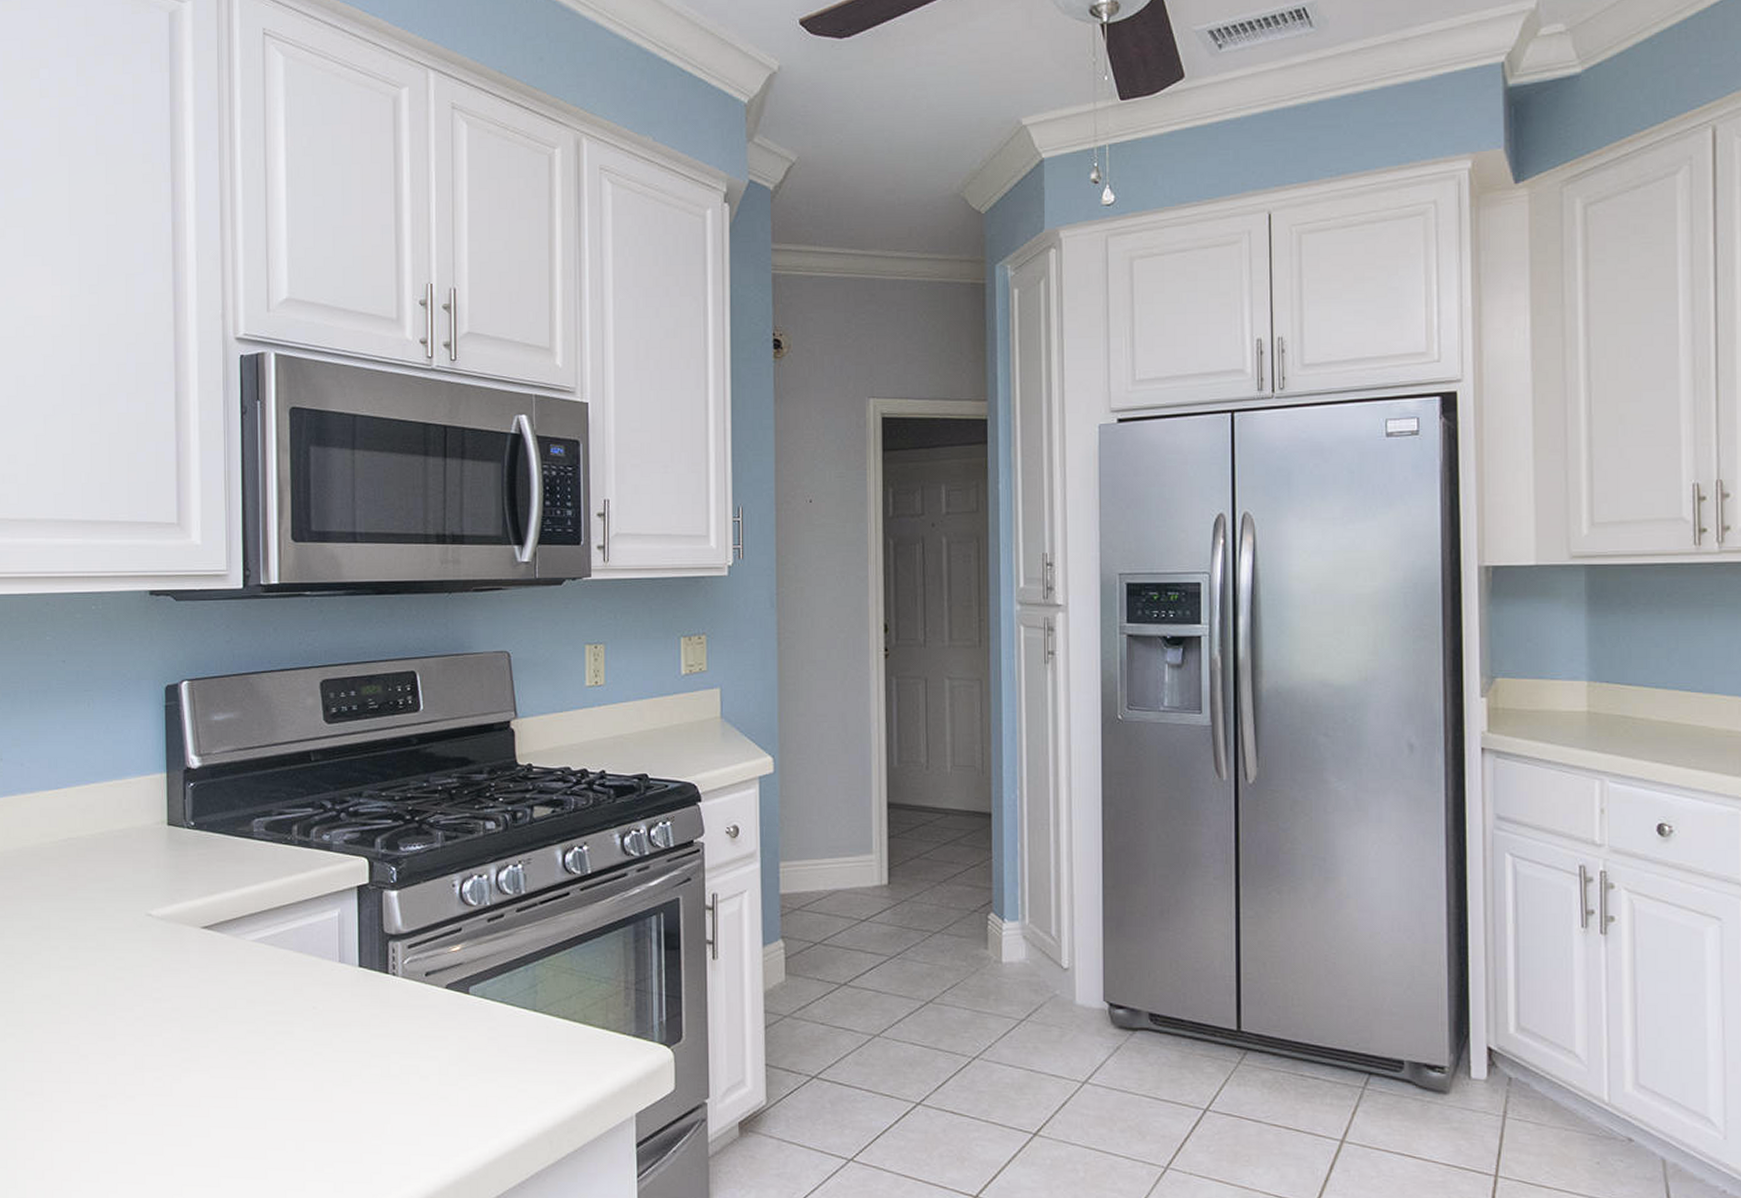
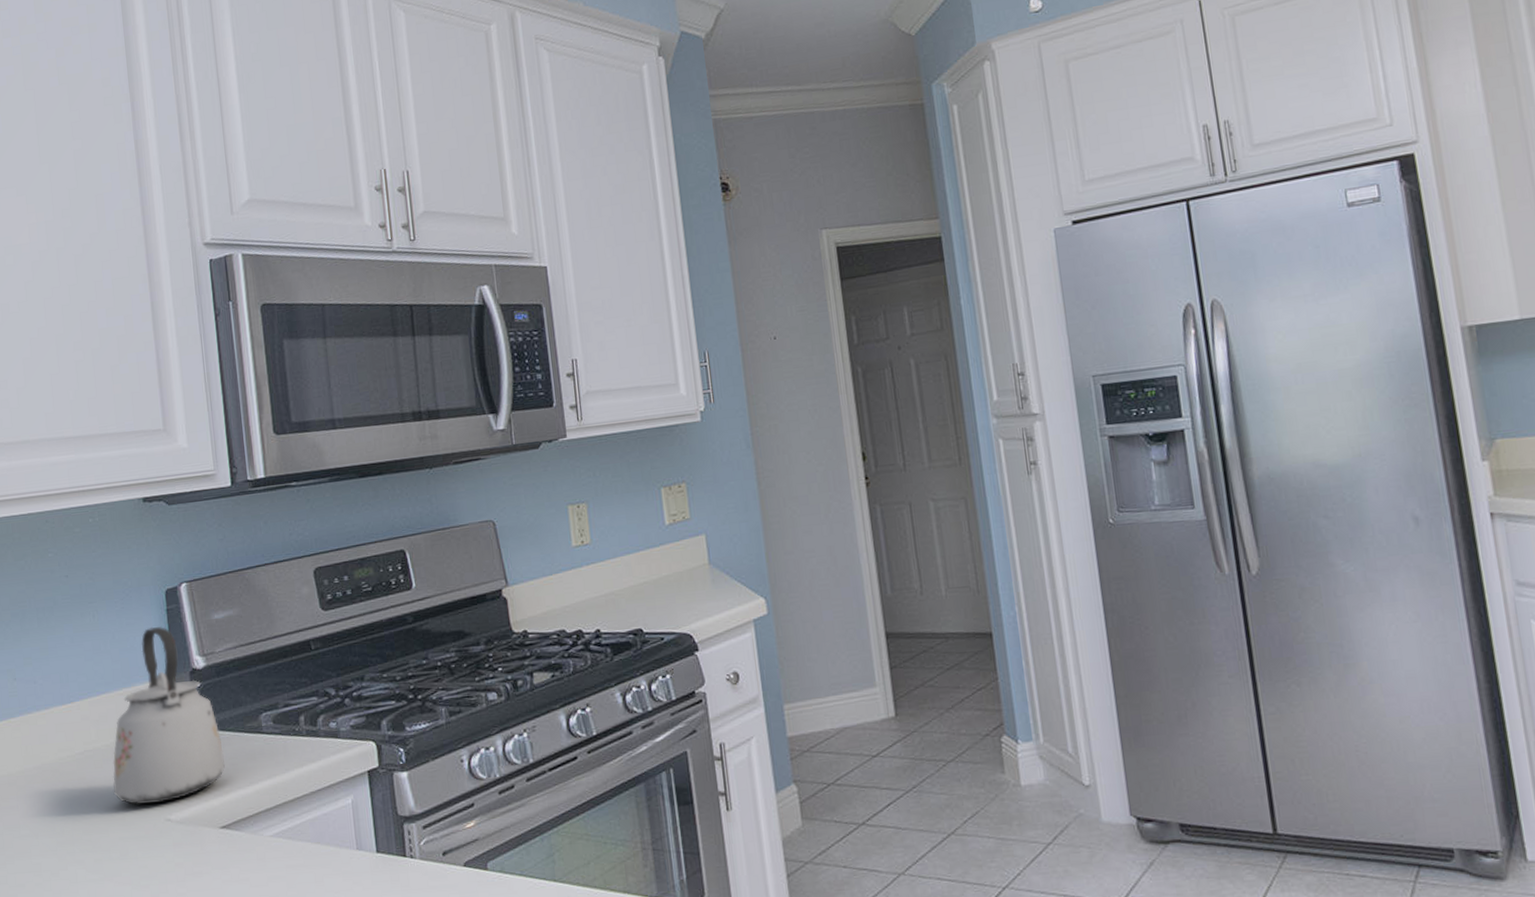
kettle: none [95,721,213,897] -> present [113,626,226,805]

